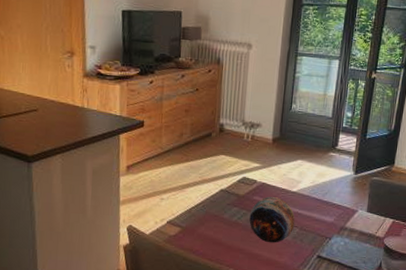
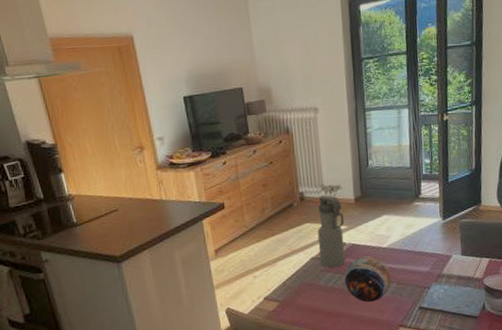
water bottle: none [228,130,259,204] -> present [317,195,346,268]

